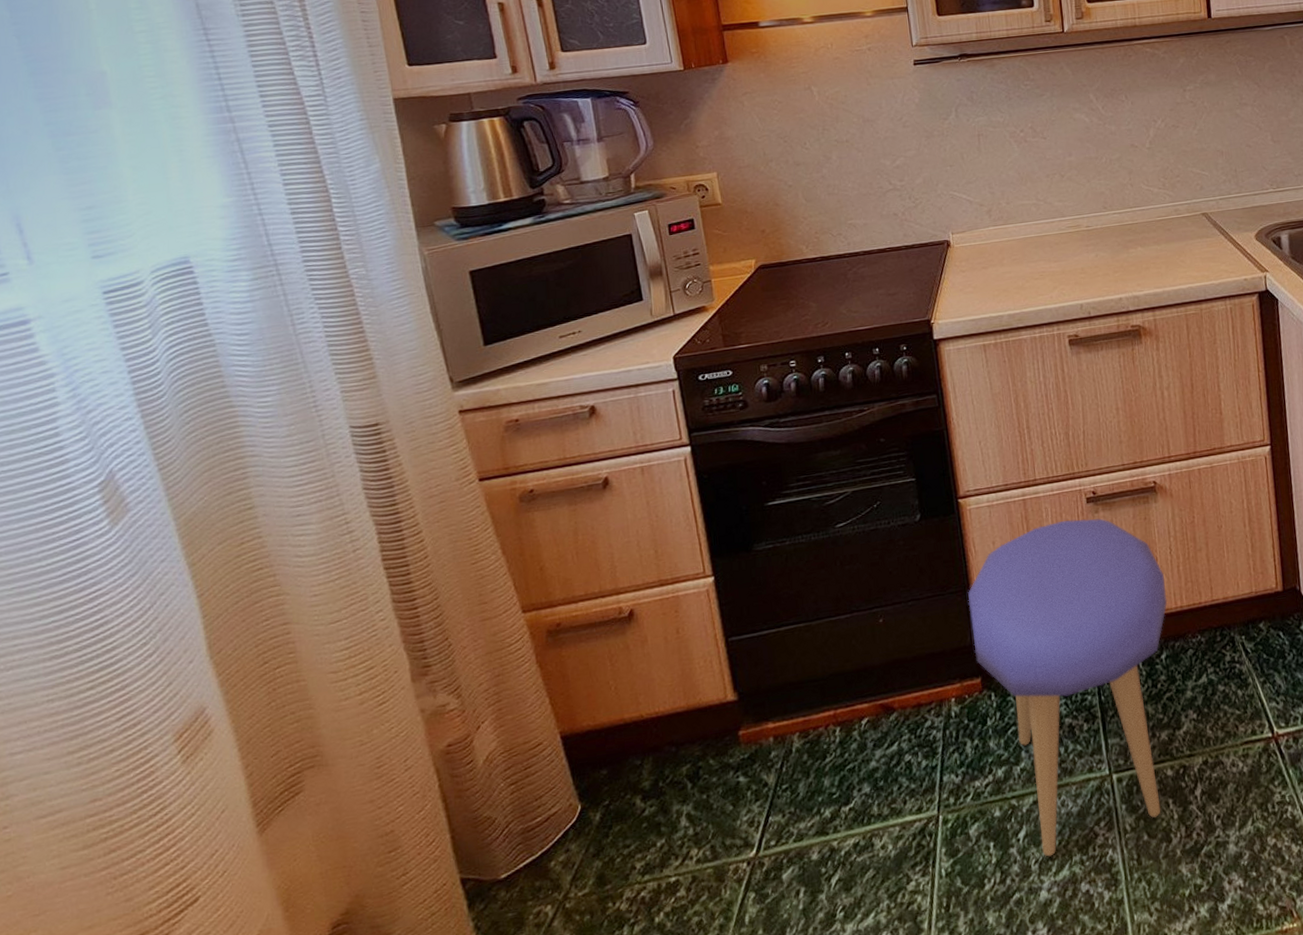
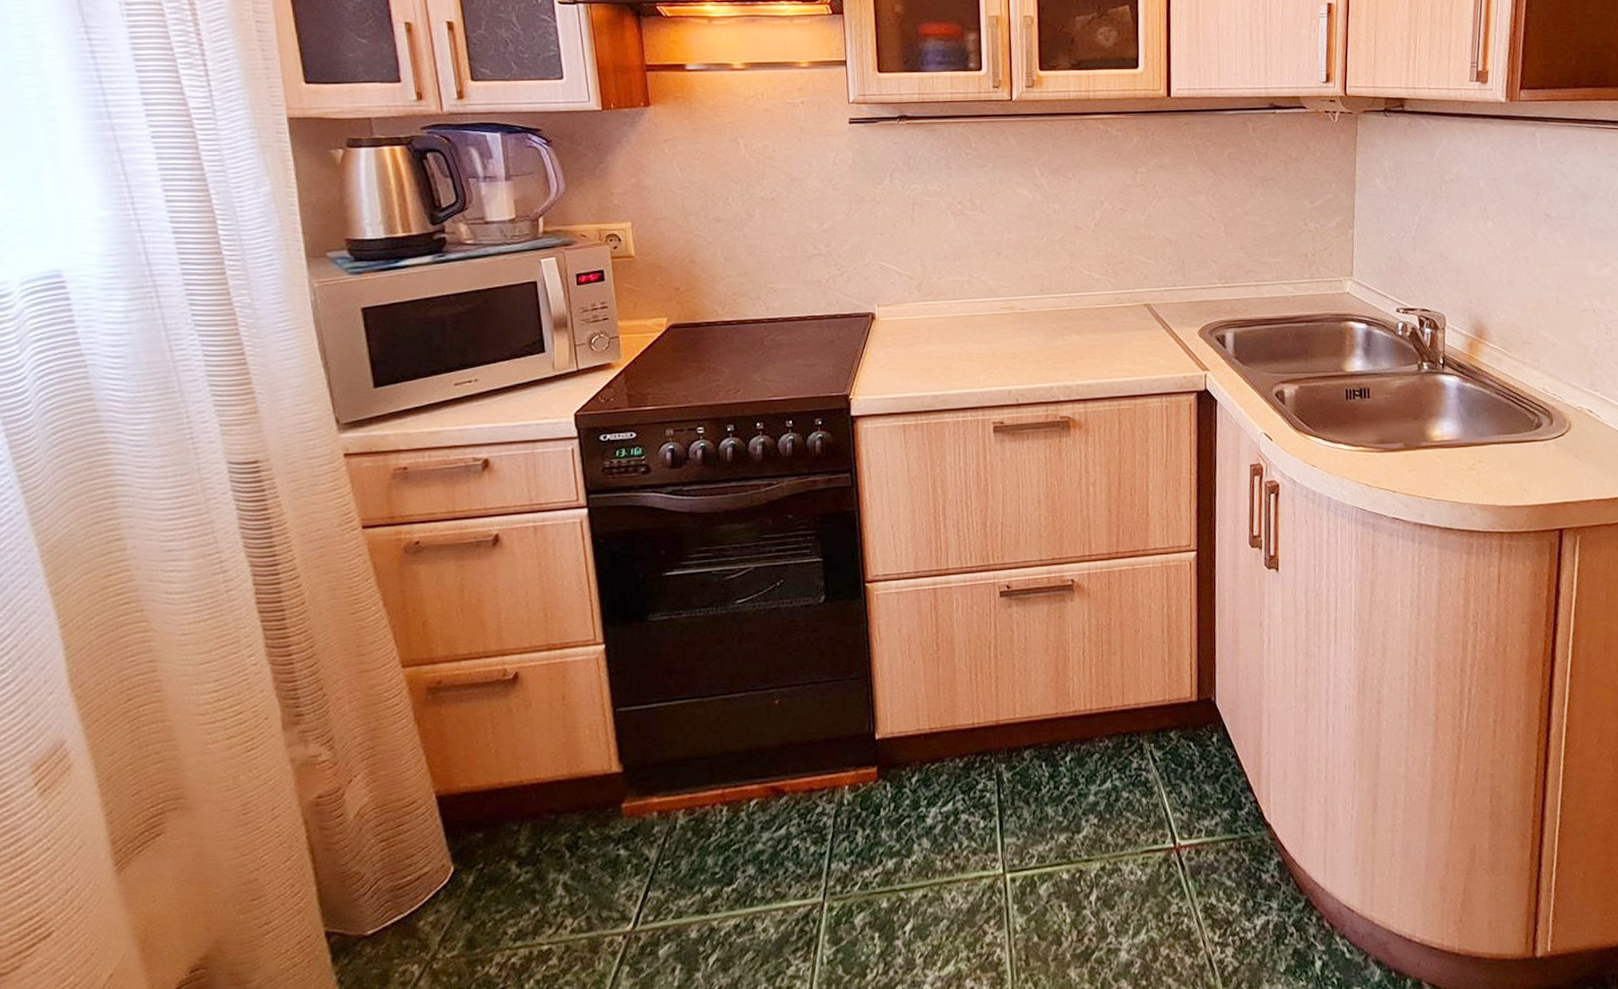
stool: present [968,518,1168,857] -> none [869,612,1077,951]

